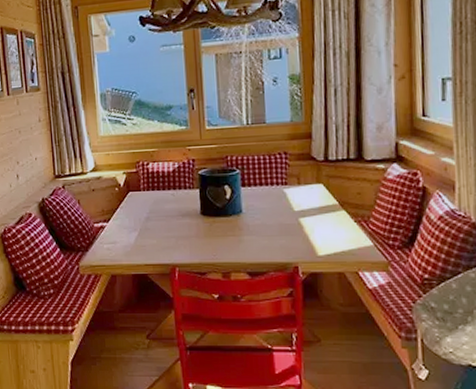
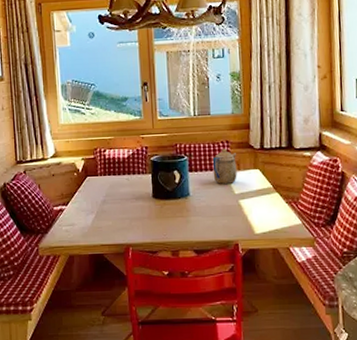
teapot: none [268,160,297,200] -> present [212,148,237,184]

